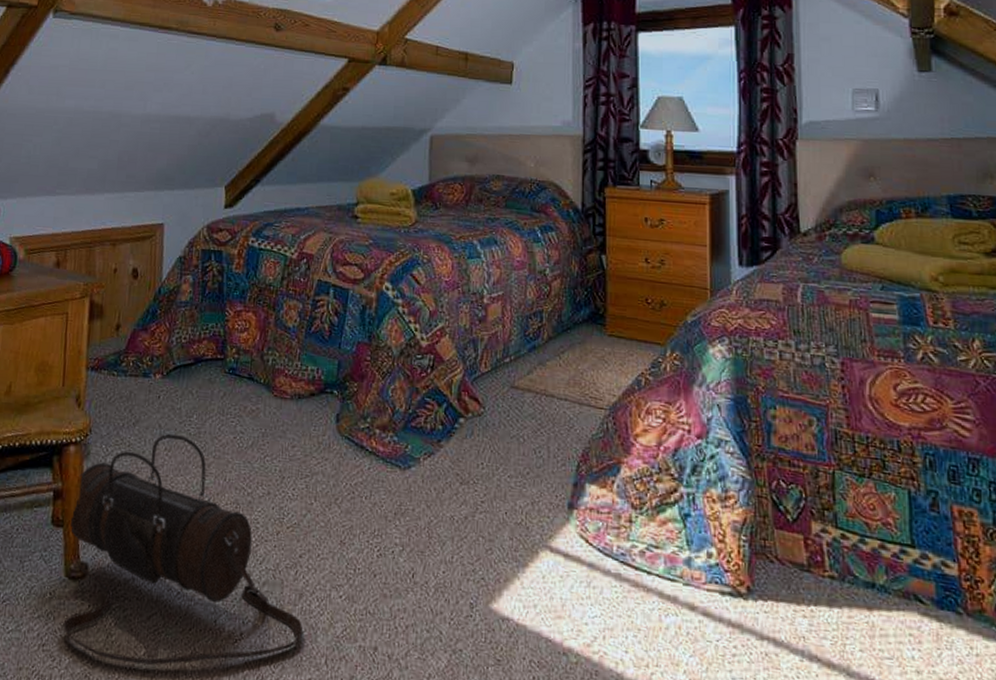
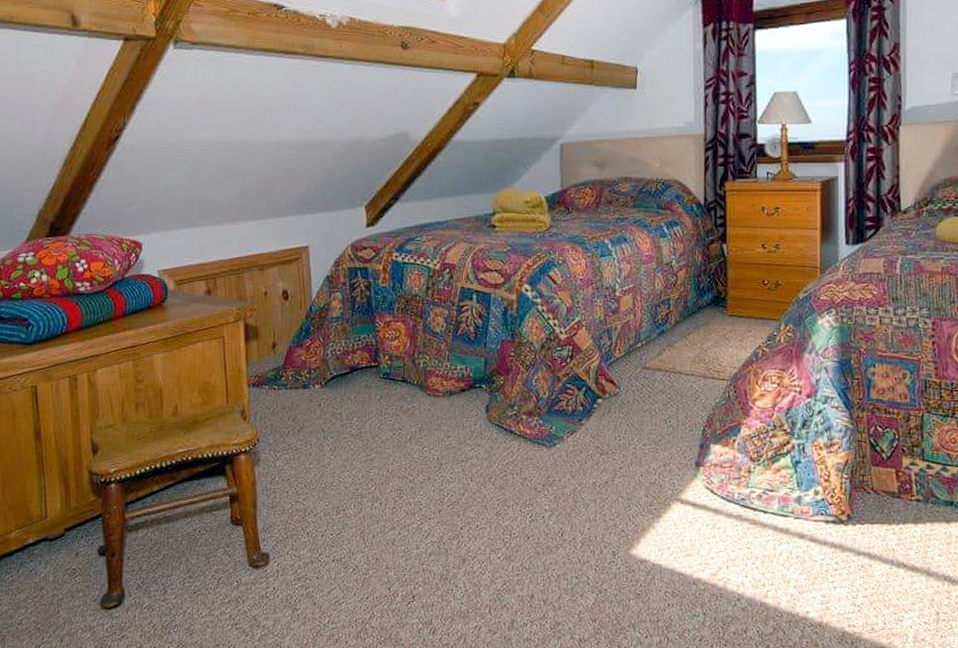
duffel bag: present [62,434,304,665] -> none [248,437,468,630]

